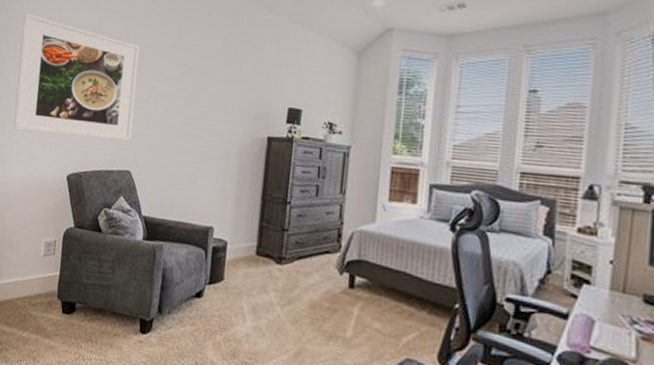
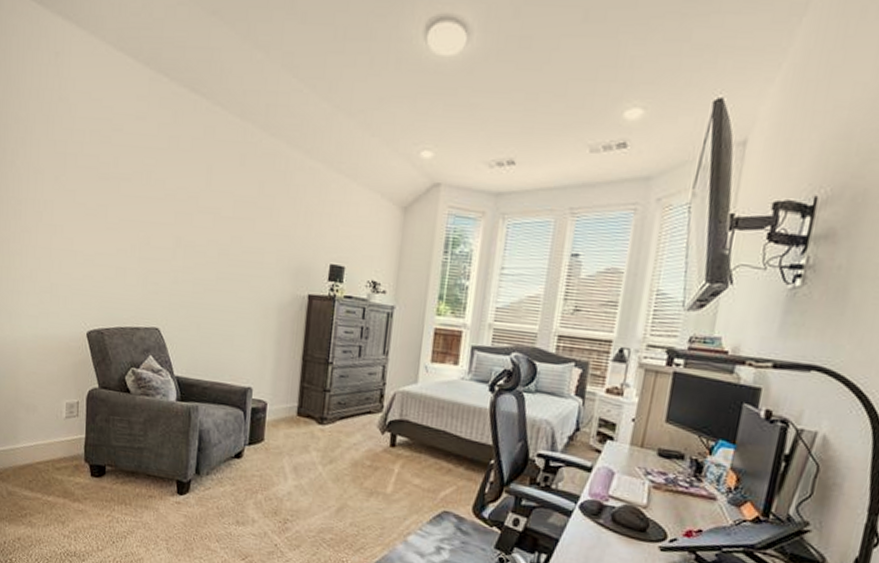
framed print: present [13,13,140,141] -> none [18,143,163,296]

